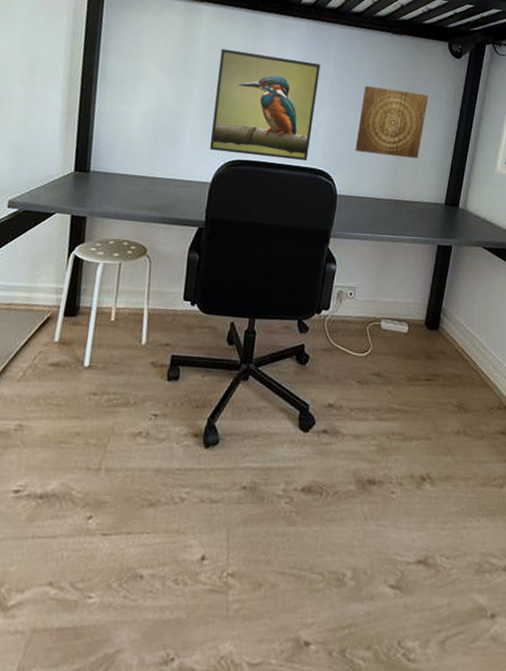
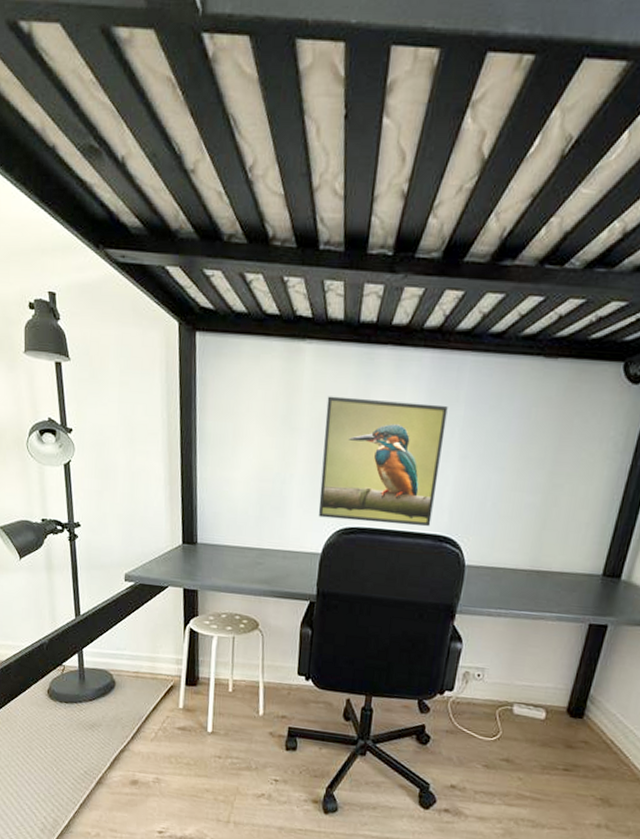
wall art: present [355,86,429,159] -> none [489,430,591,521]

